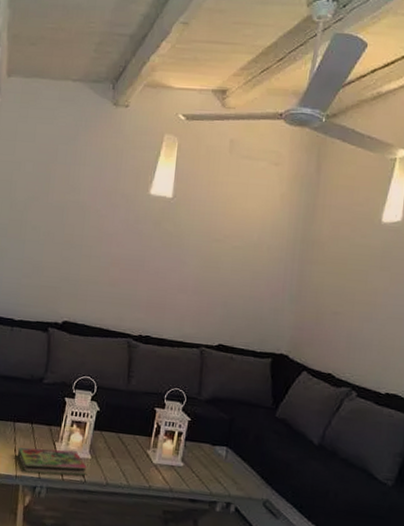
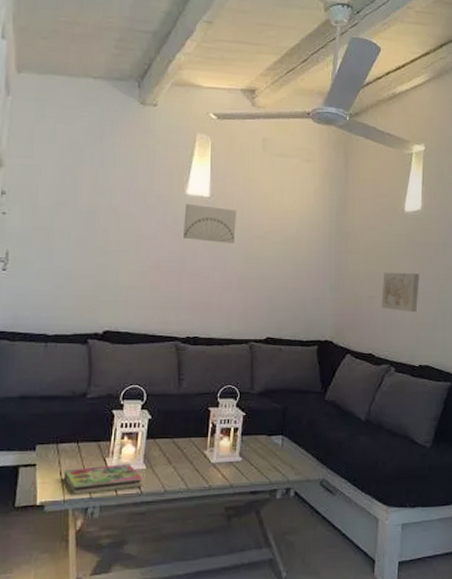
wall art: none [144,203,199,246] -> present [183,203,237,243]
wall art: none [346,287,394,335] -> present [381,272,419,313]

